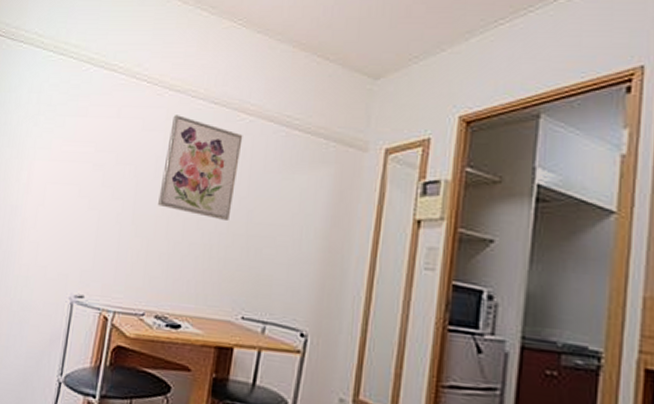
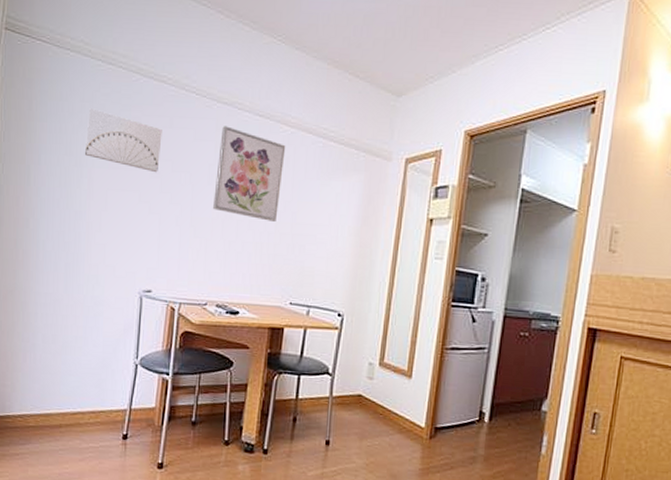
wall art: none [27,99,109,165] -> present [84,108,162,173]

